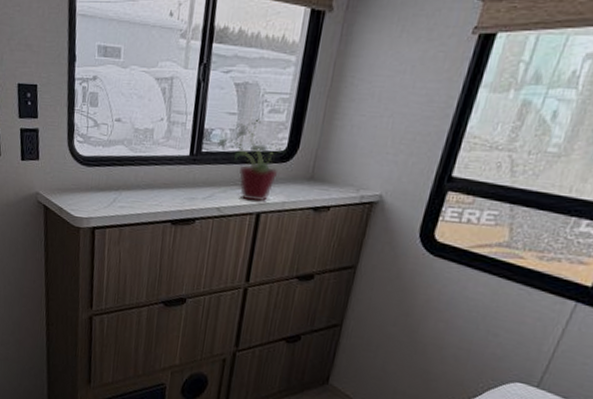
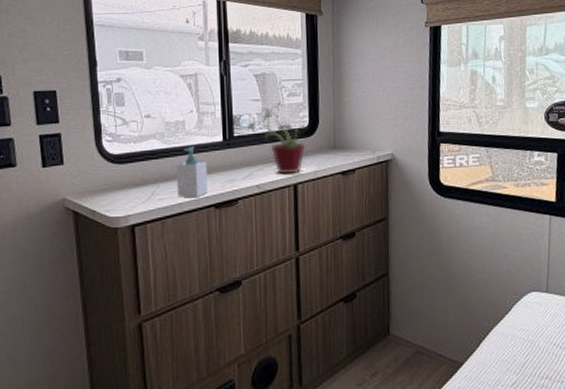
soap bottle: none [137,157,170,211] -> present [176,146,209,198]

